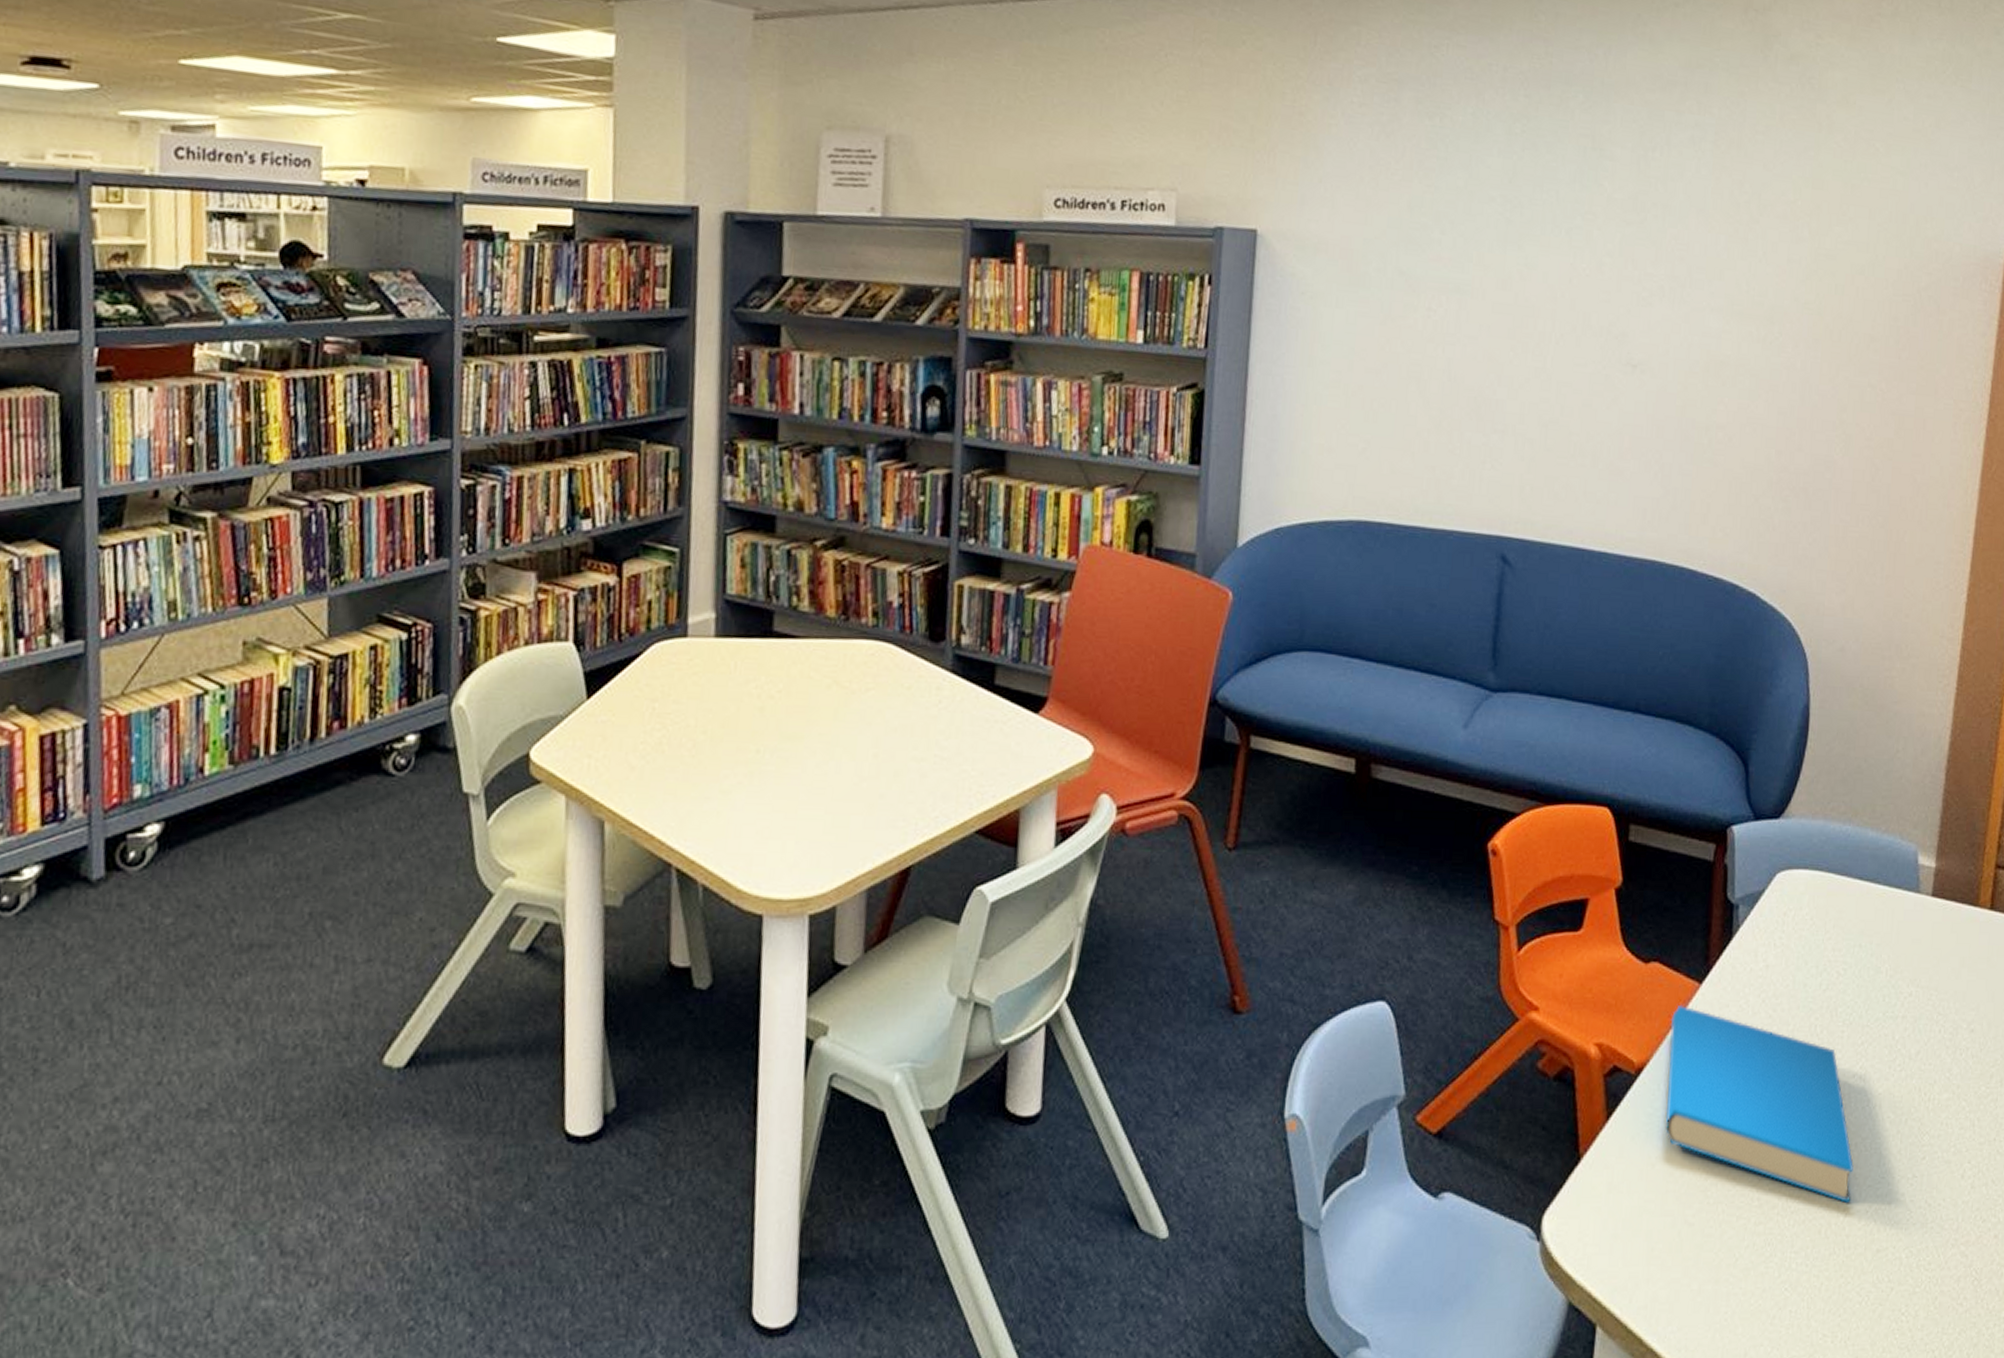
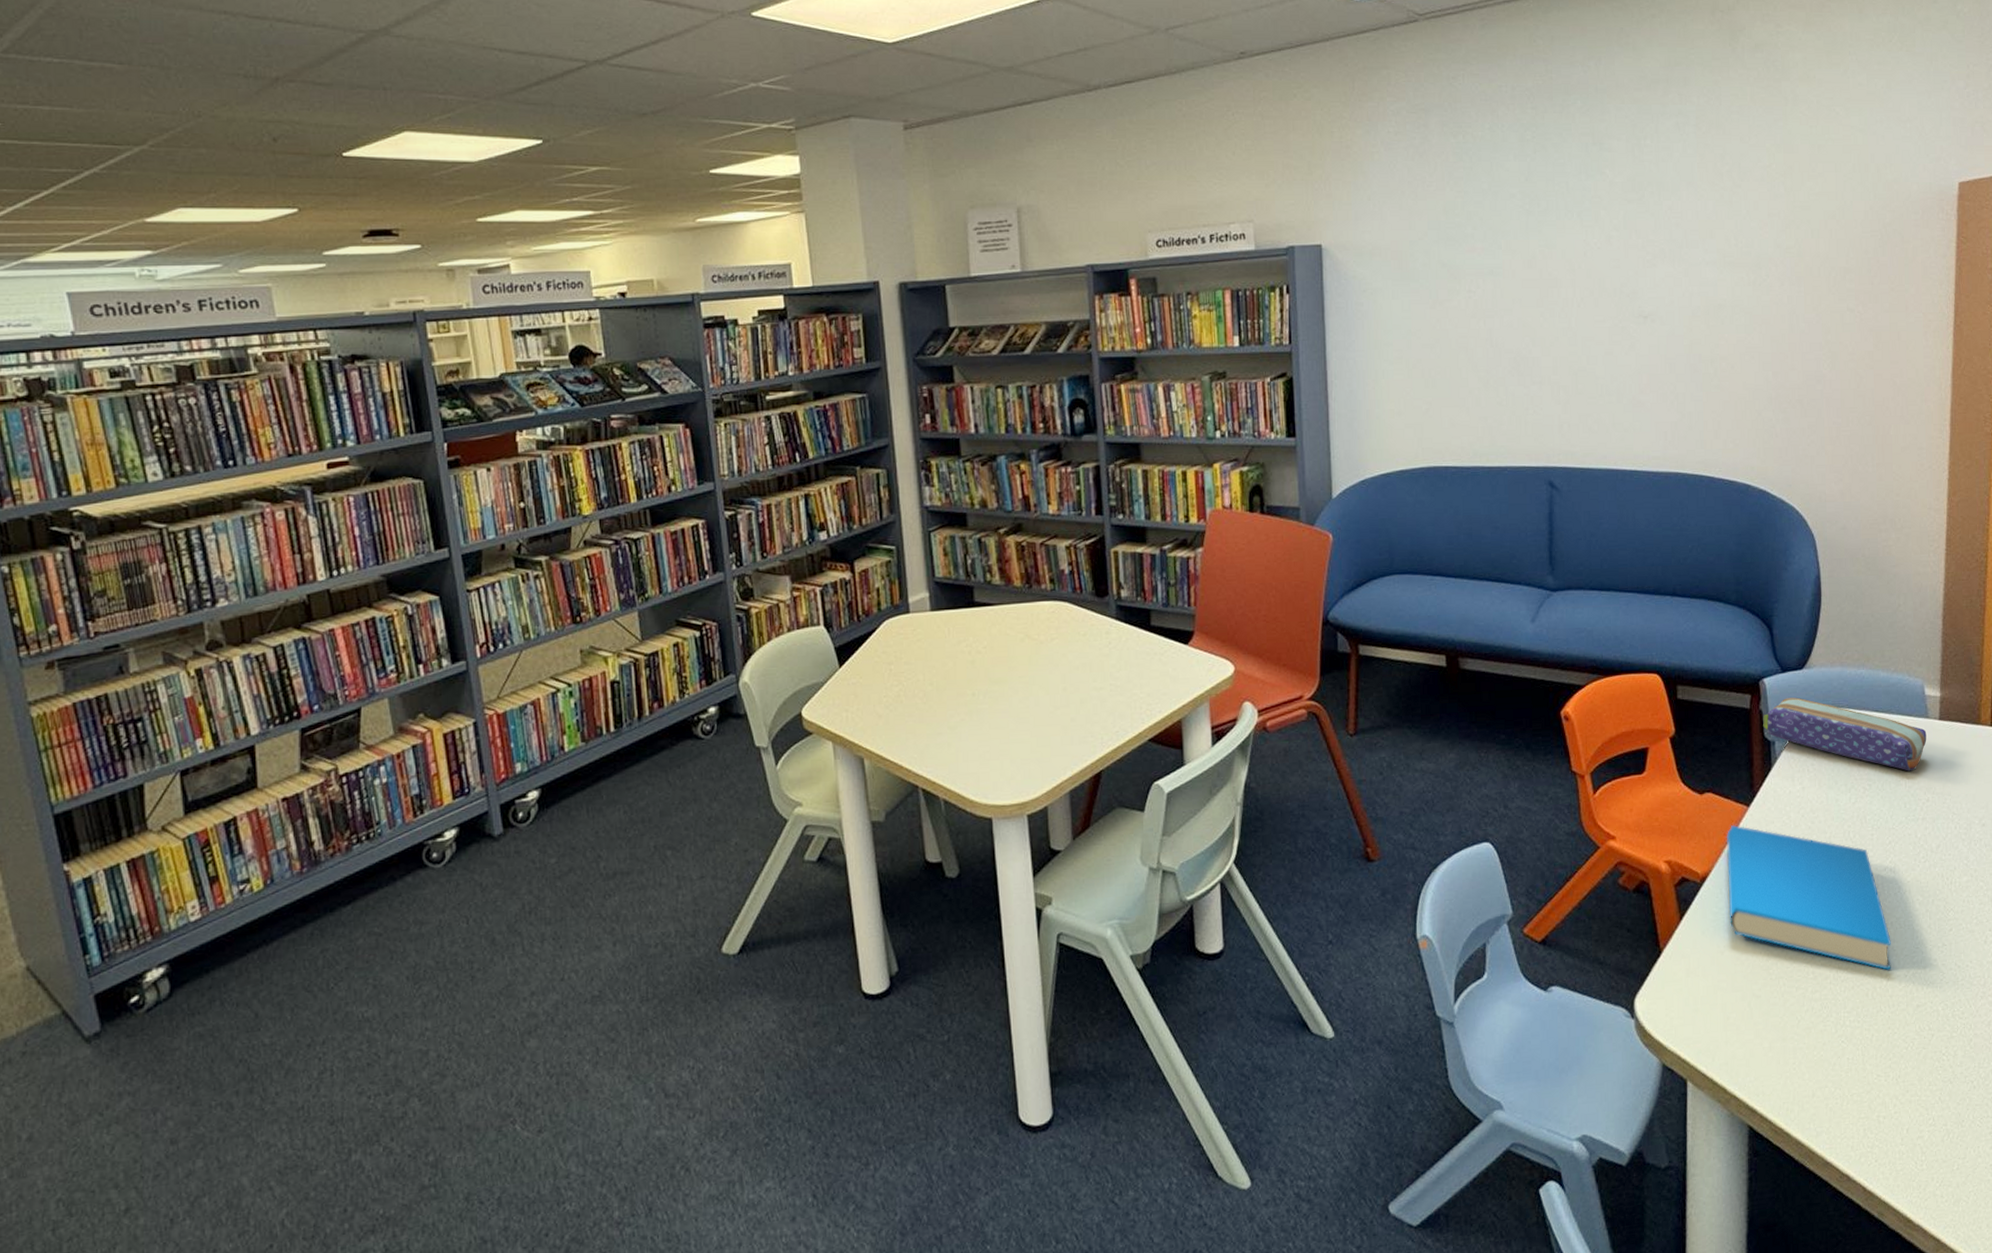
pencil case: none [1727,852,1916,957] -> present [1763,697,1927,772]

